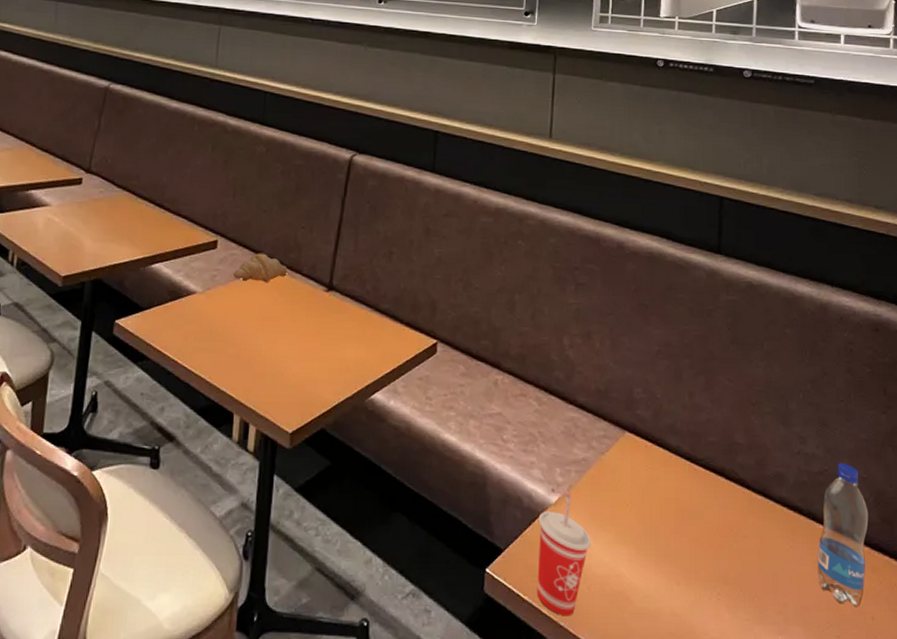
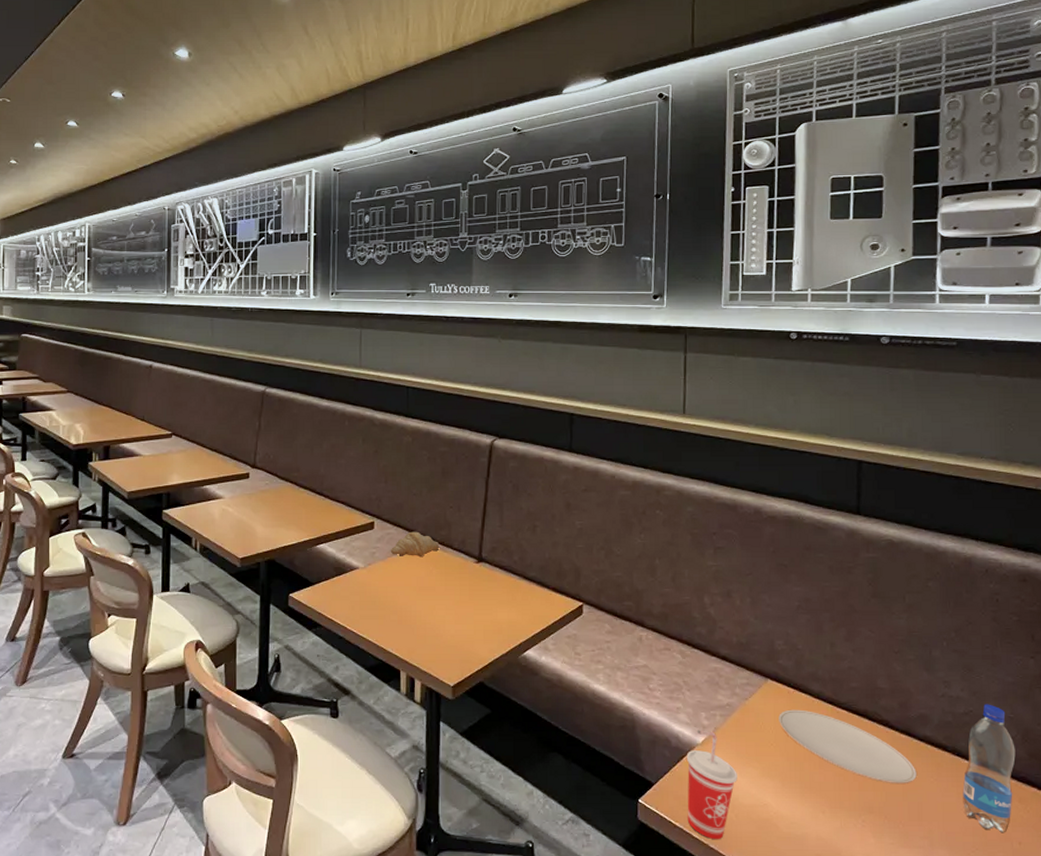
plate: none [635,466,772,552] -> present [779,709,917,785]

